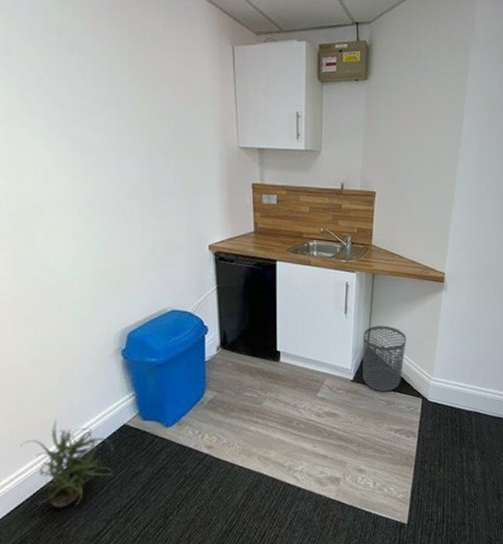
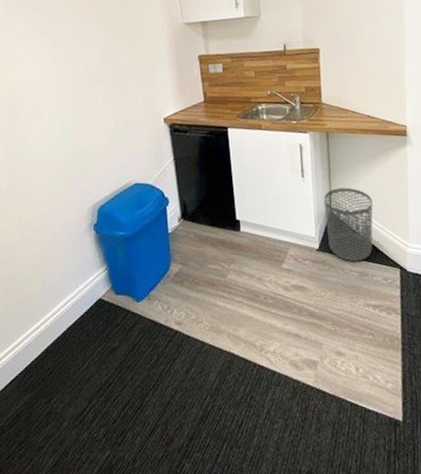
potted plant: present [21,420,114,508] -> none [14,294,93,383]

